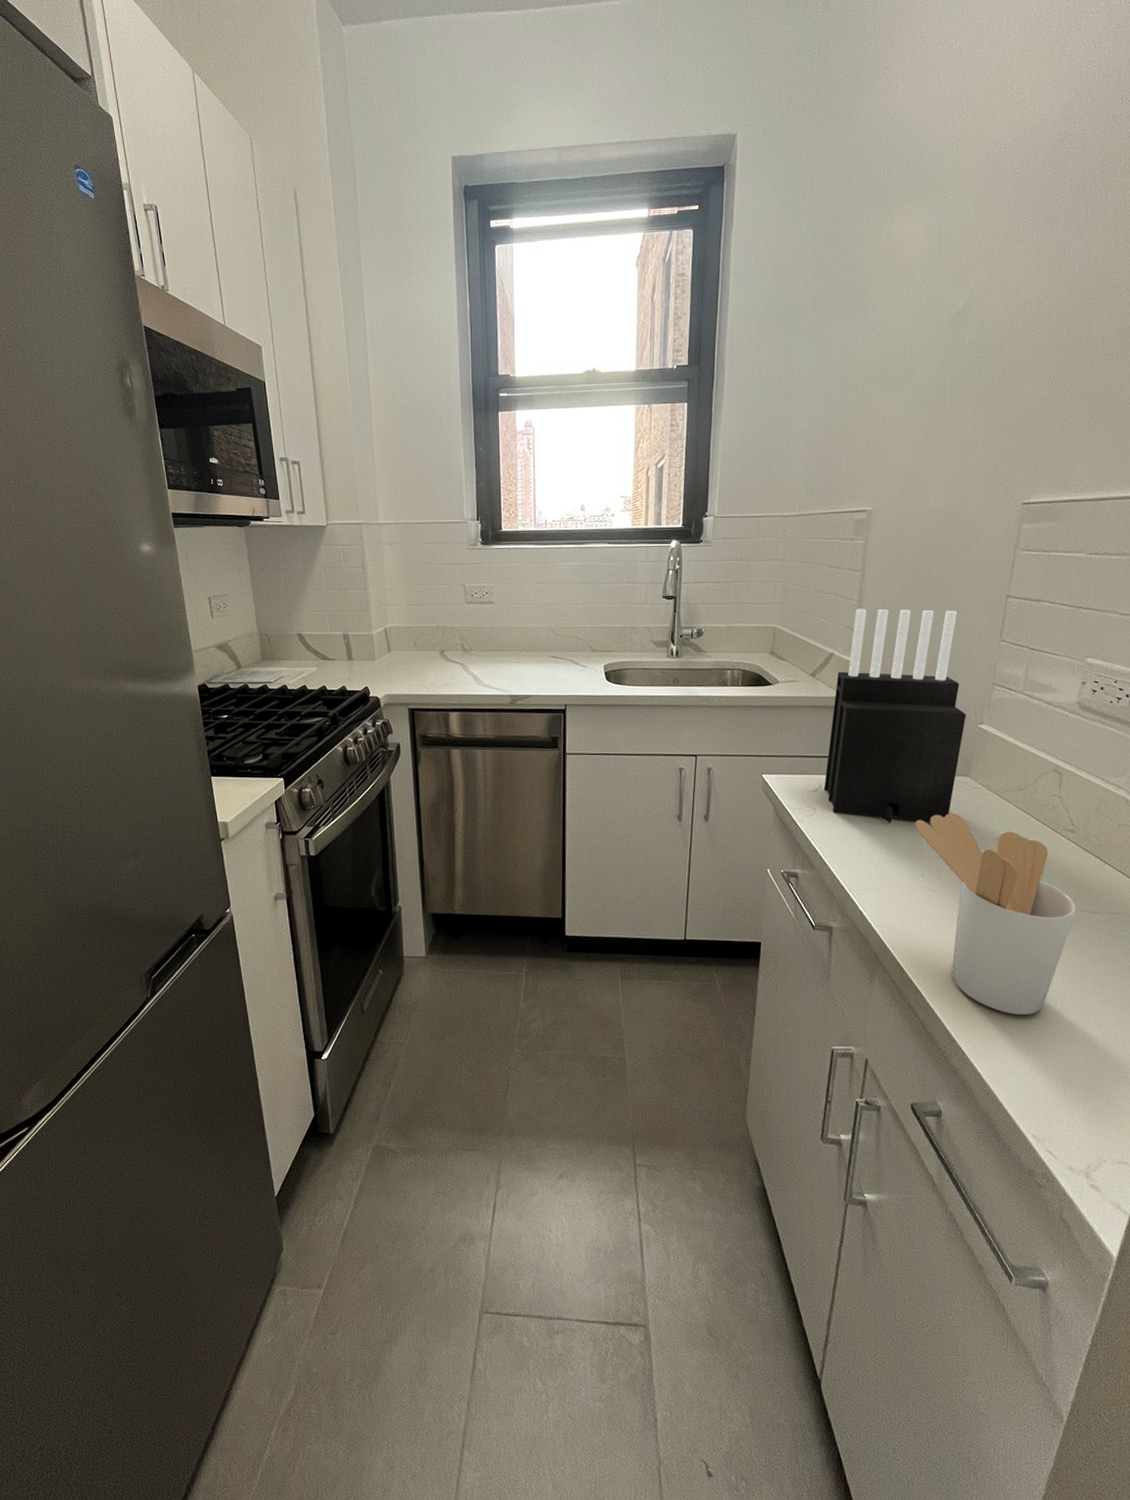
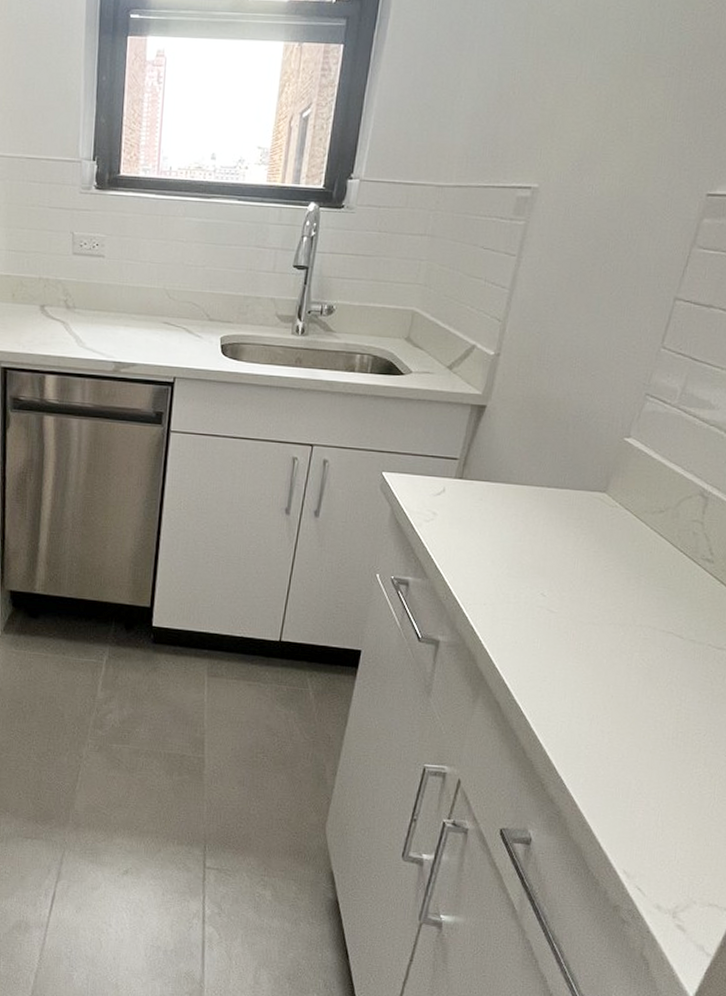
knife block: present [823,609,967,823] -> none [447,298,618,539]
utensil holder: present [915,812,1077,1015] -> none [541,530,704,749]

